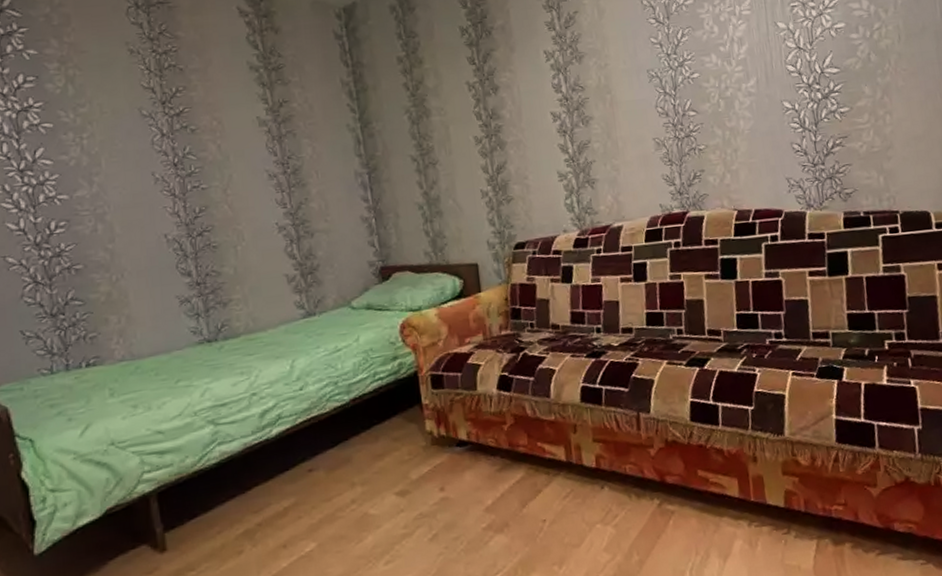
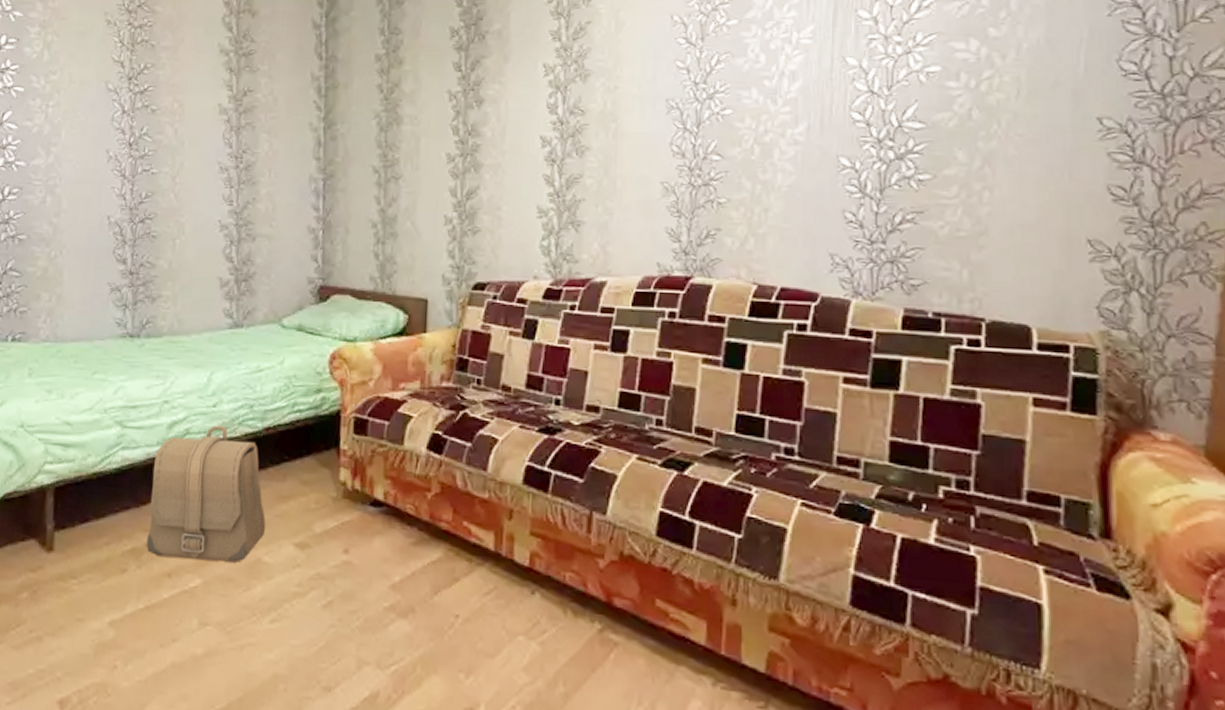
backpack: none [252,405,368,532] -> present [146,425,266,563]

